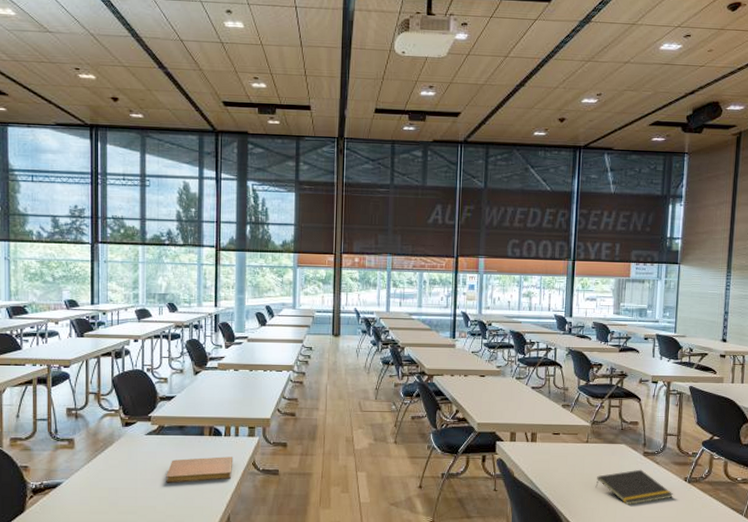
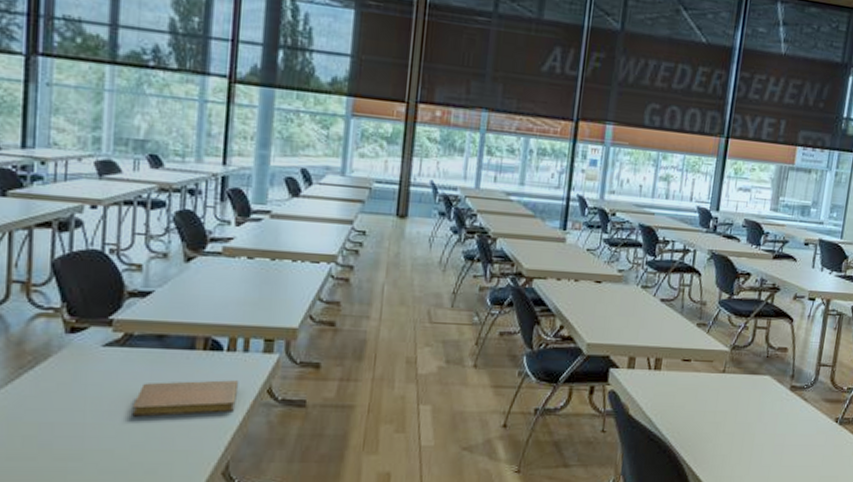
notepad: present [595,469,673,505] -> none [729,407,821,451]

